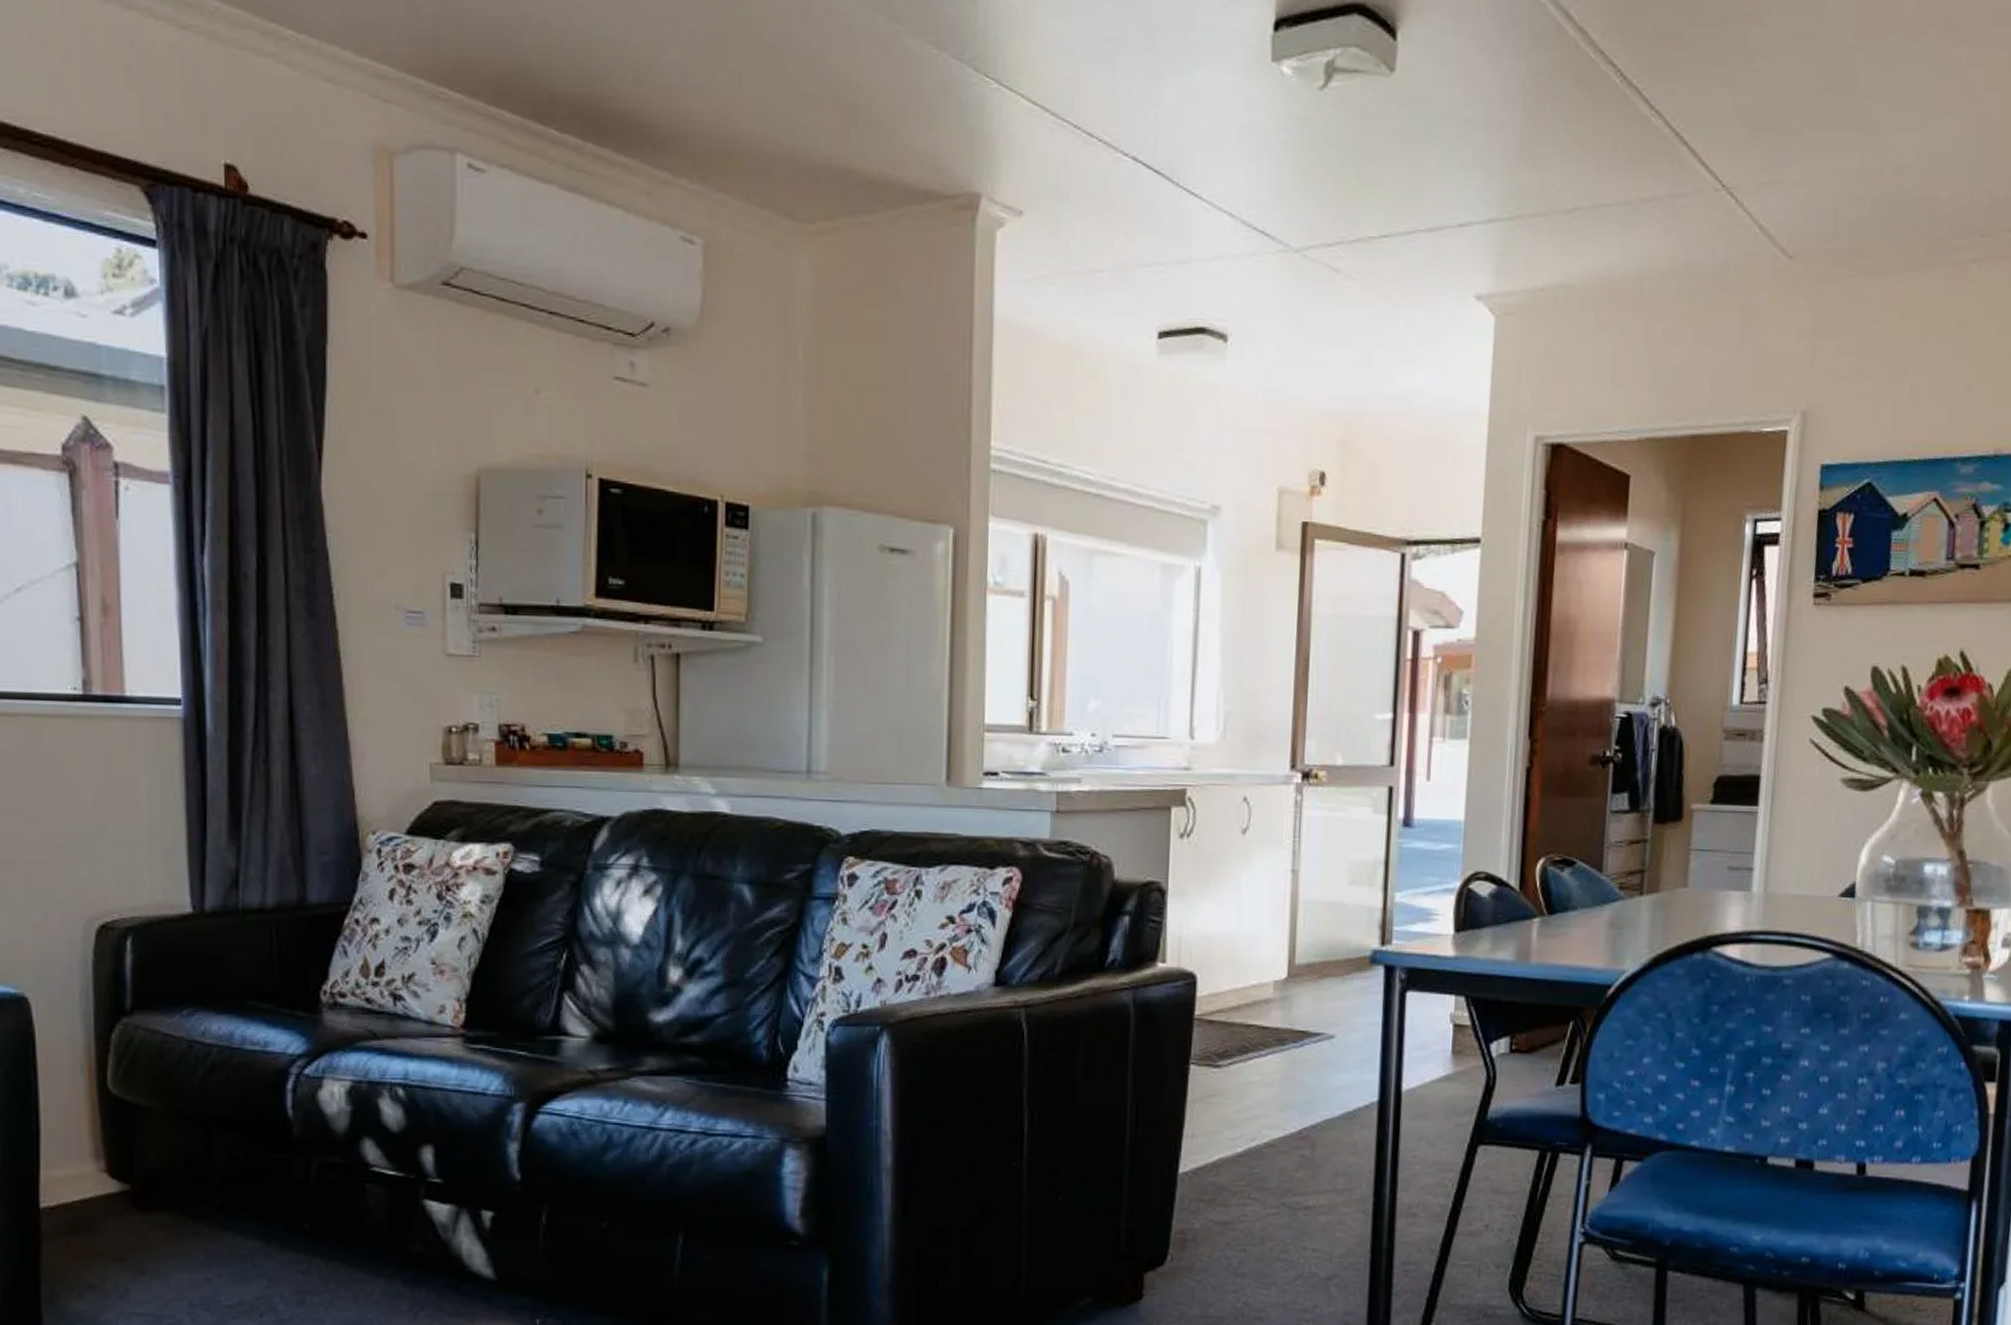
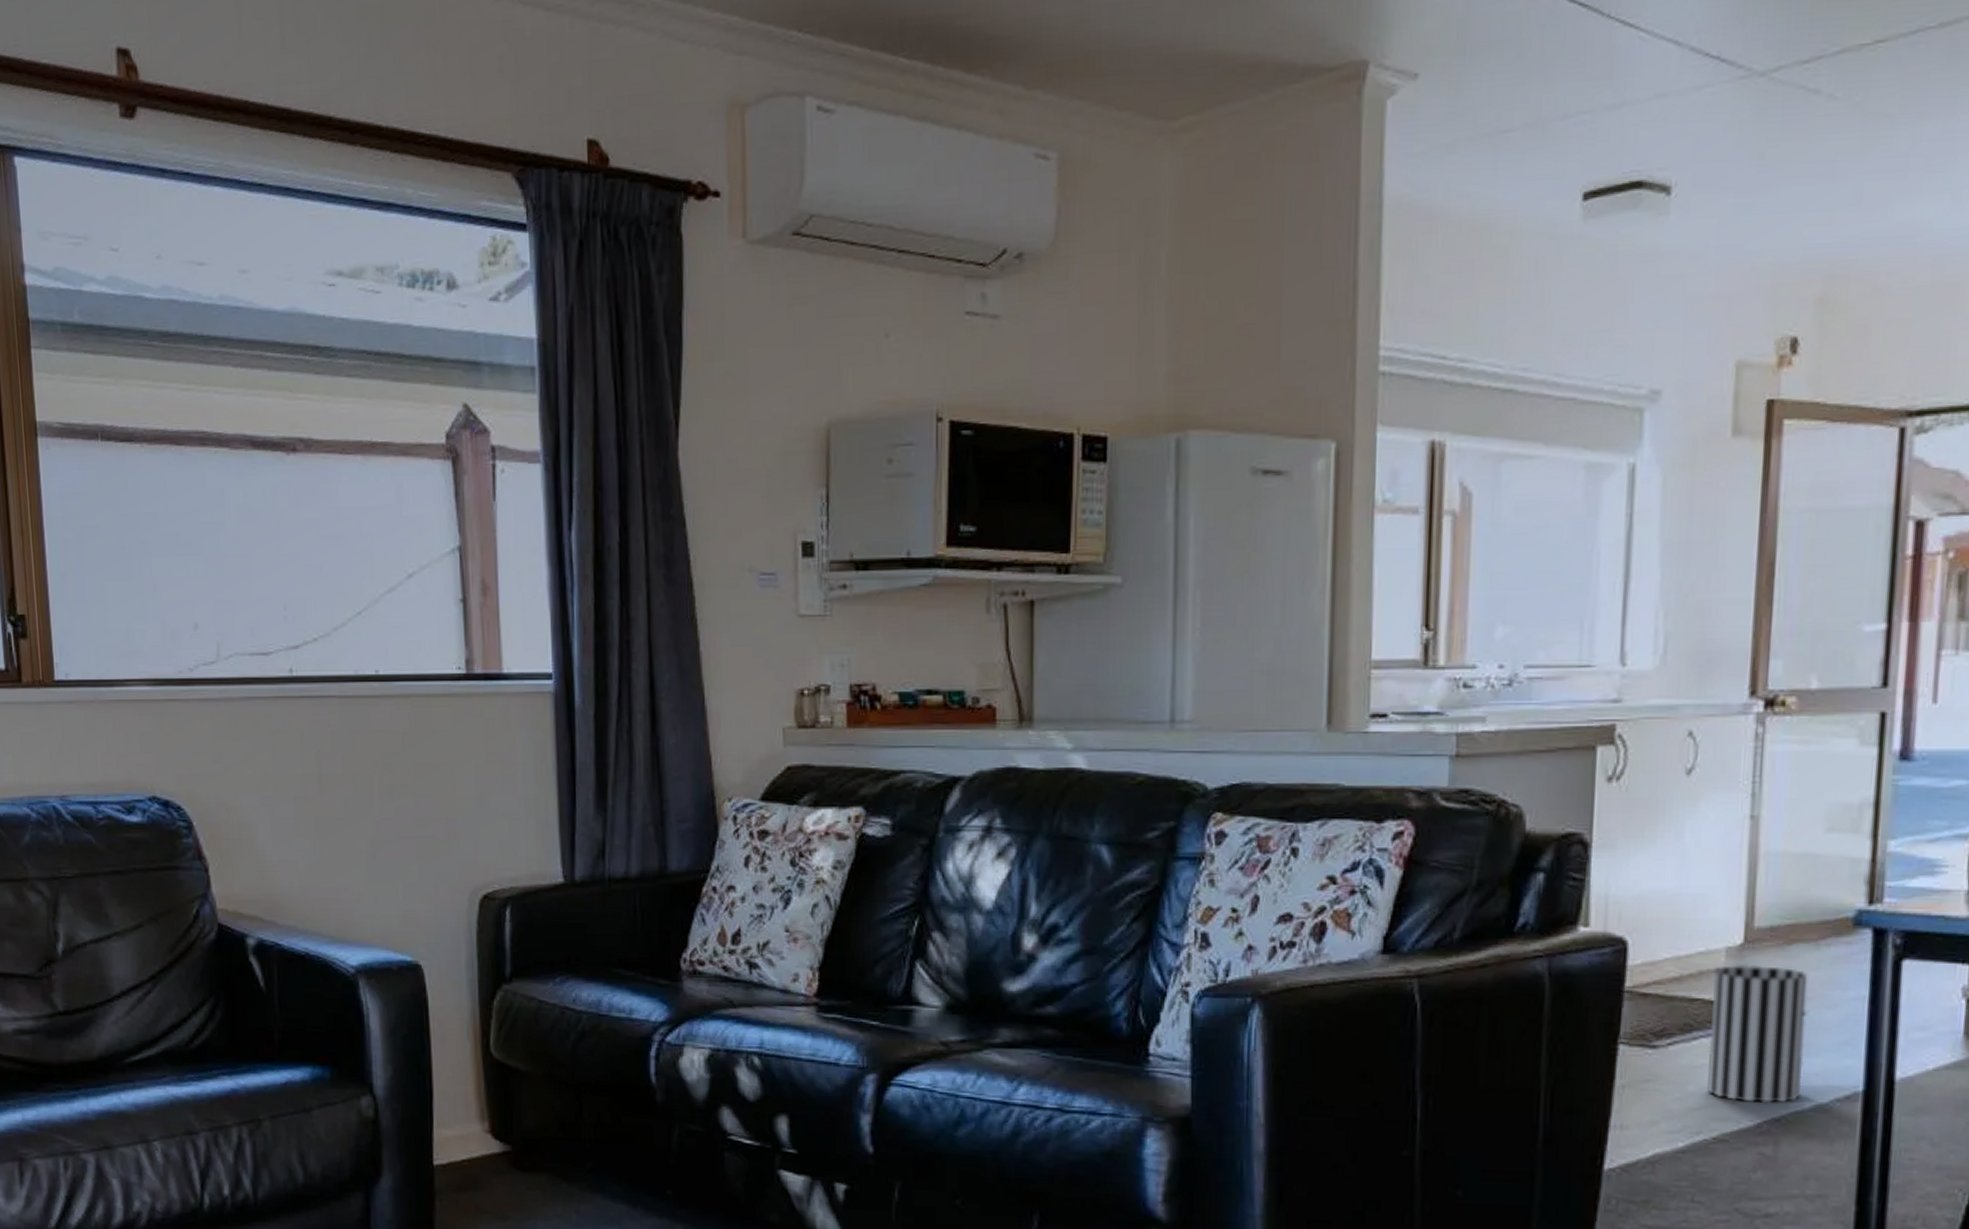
wastebasket: none [1260,996,1336,1112] -> present [1707,965,1808,1103]

